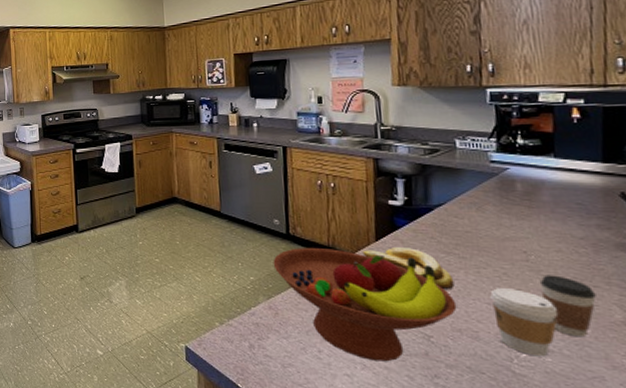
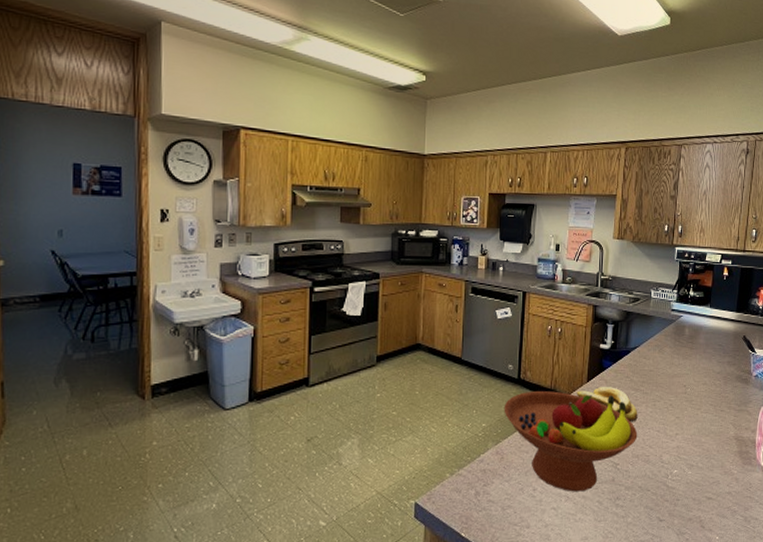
coffee cup: present [490,288,558,357] -> none [660,417,698,471]
coffee cup: present [539,275,596,338] -> none [691,403,722,452]

